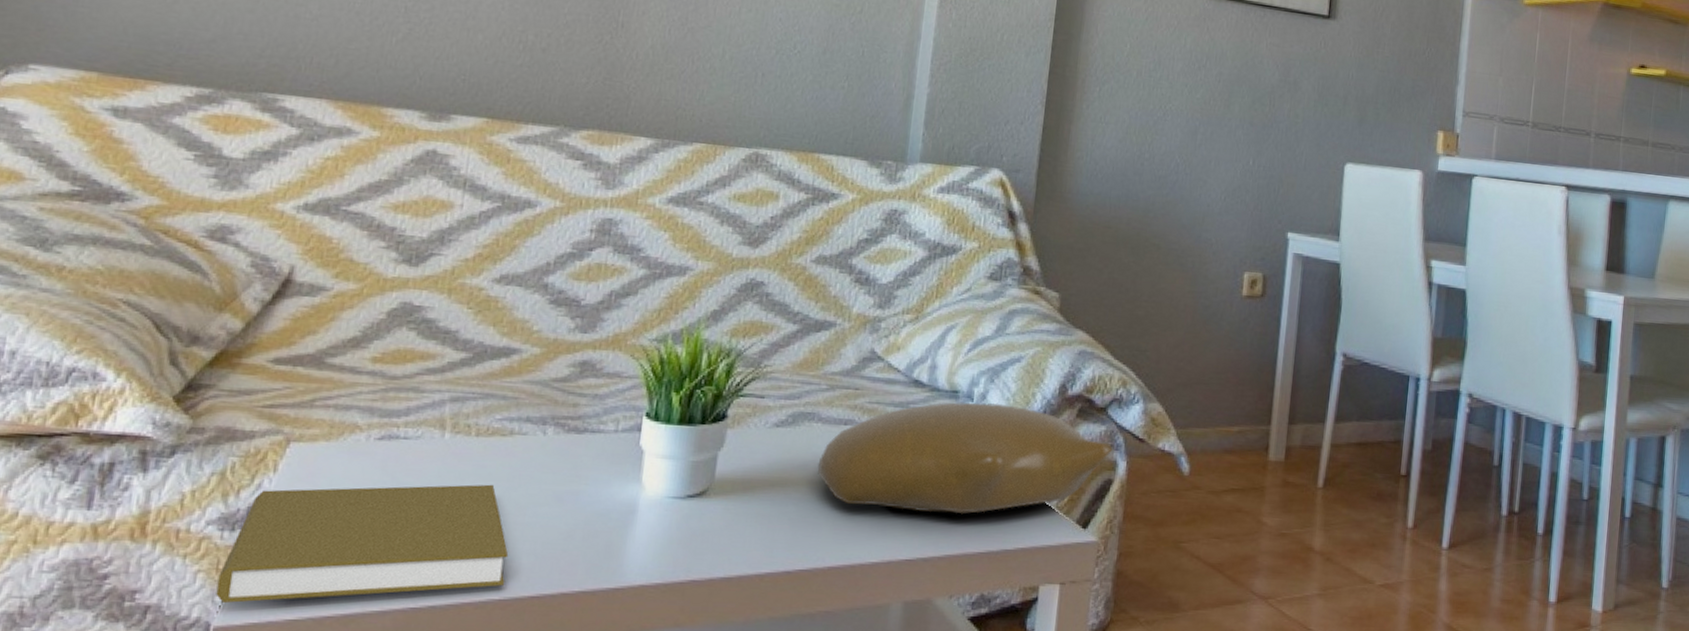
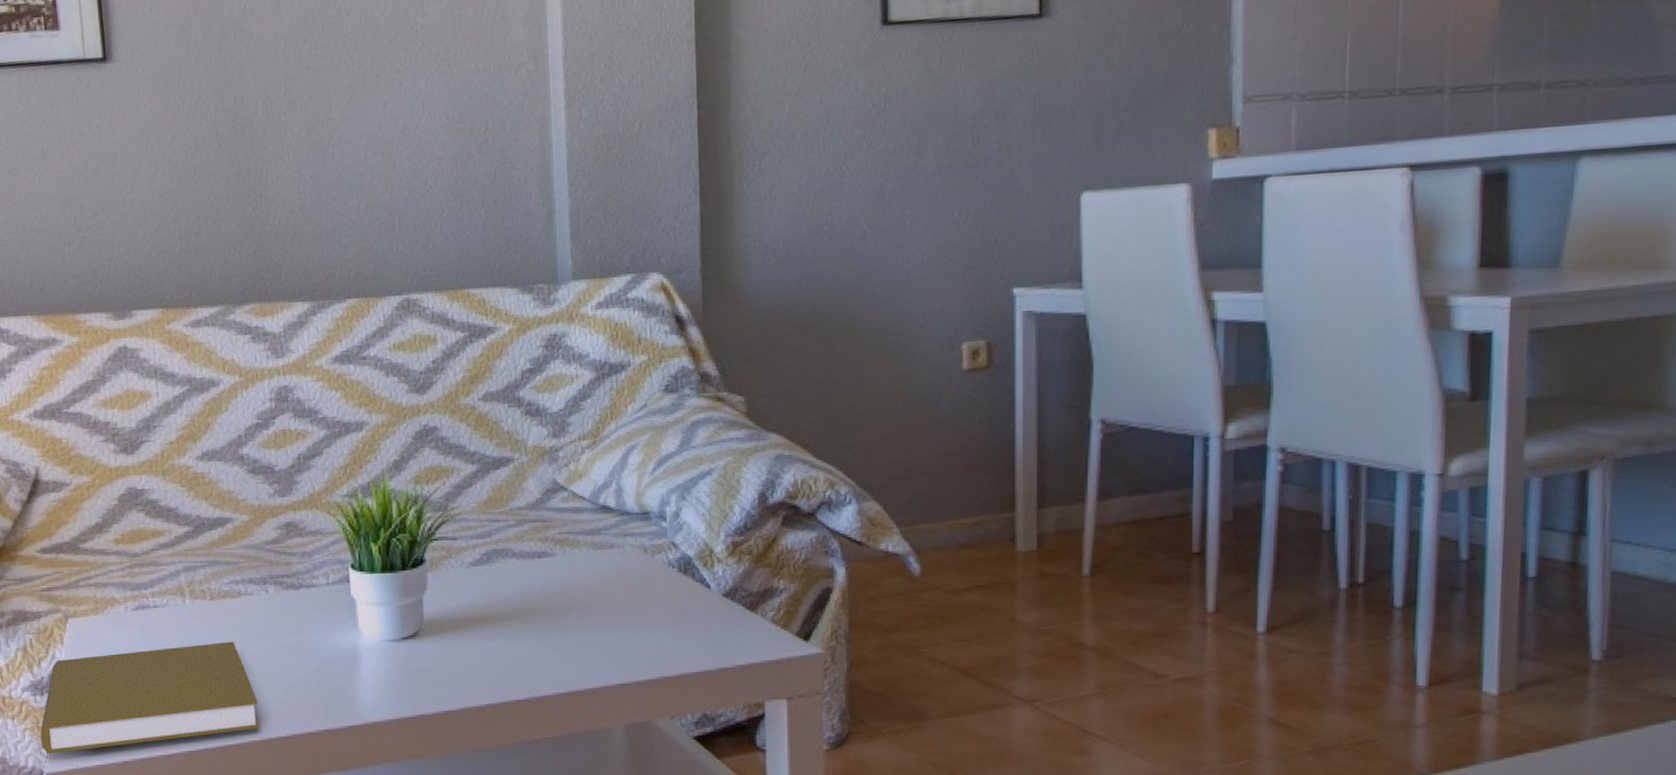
decorative bowl: present [818,402,1113,514] -> none [519,520,828,636]

